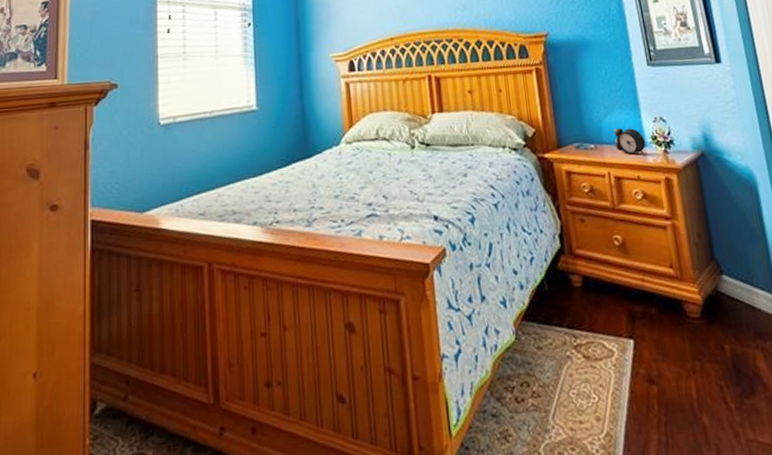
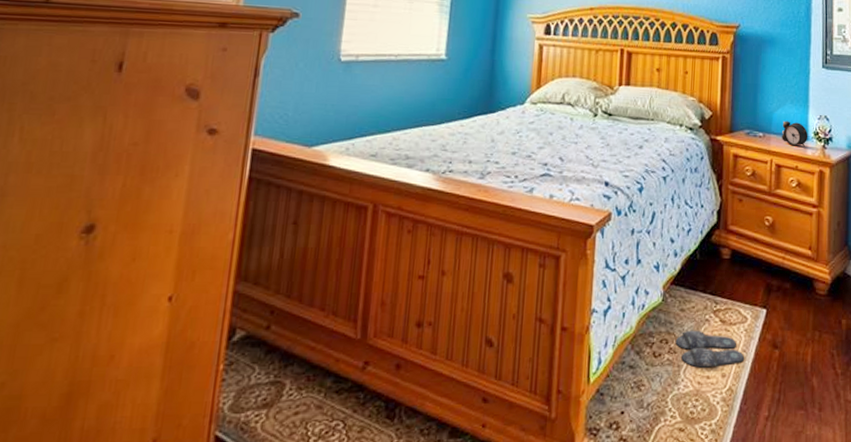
slippers: none [537,369,619,412] -> present [675,330,745,368]

